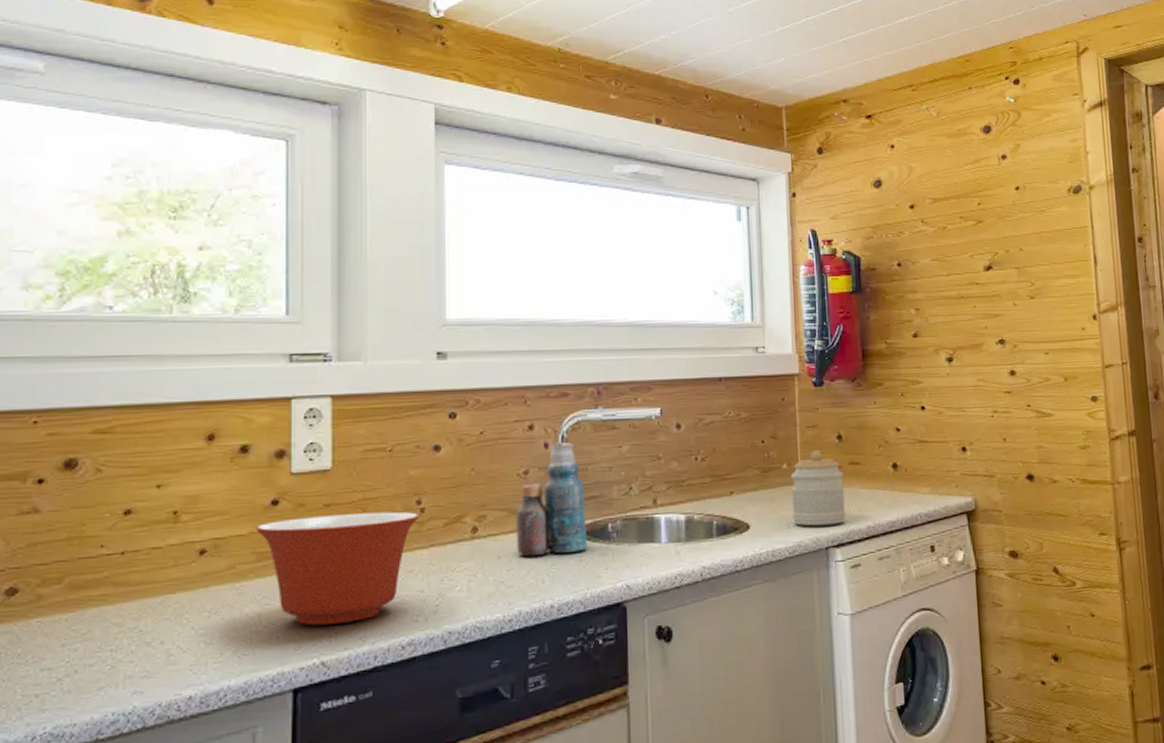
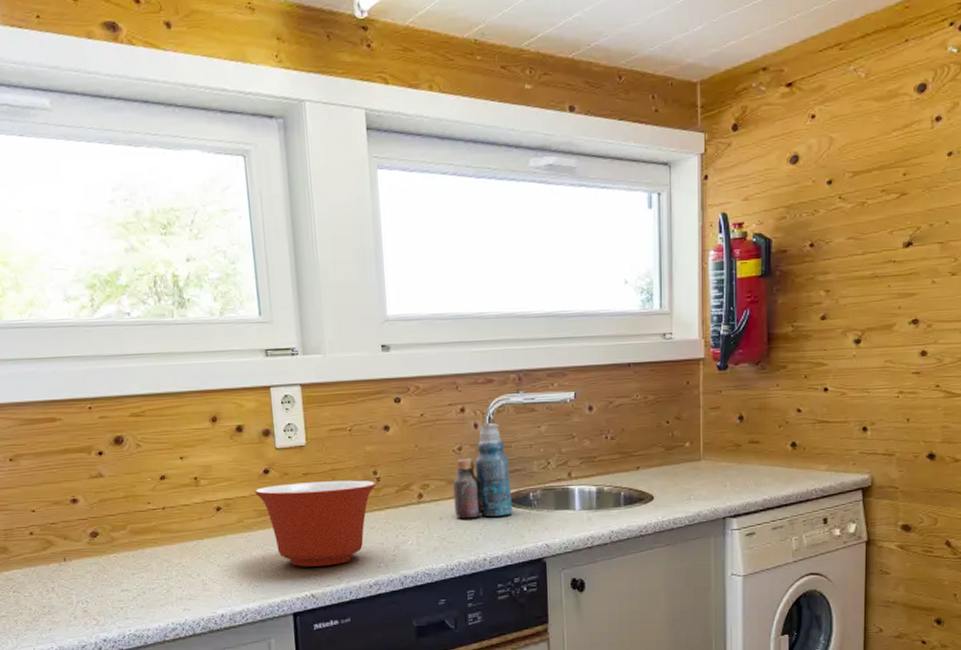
jar: present [791,451,846,527] -> none [693,430,744,499]

